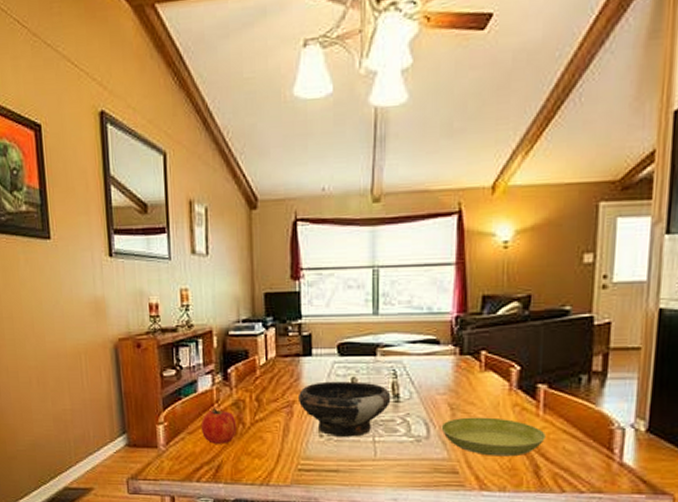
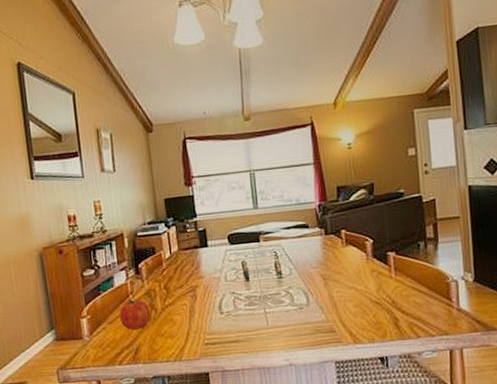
bowl: present [297,381,391,437] -> none [199,264,275,312]
saucer: present [441,417,546,457] -> none [317,282,399,315]

